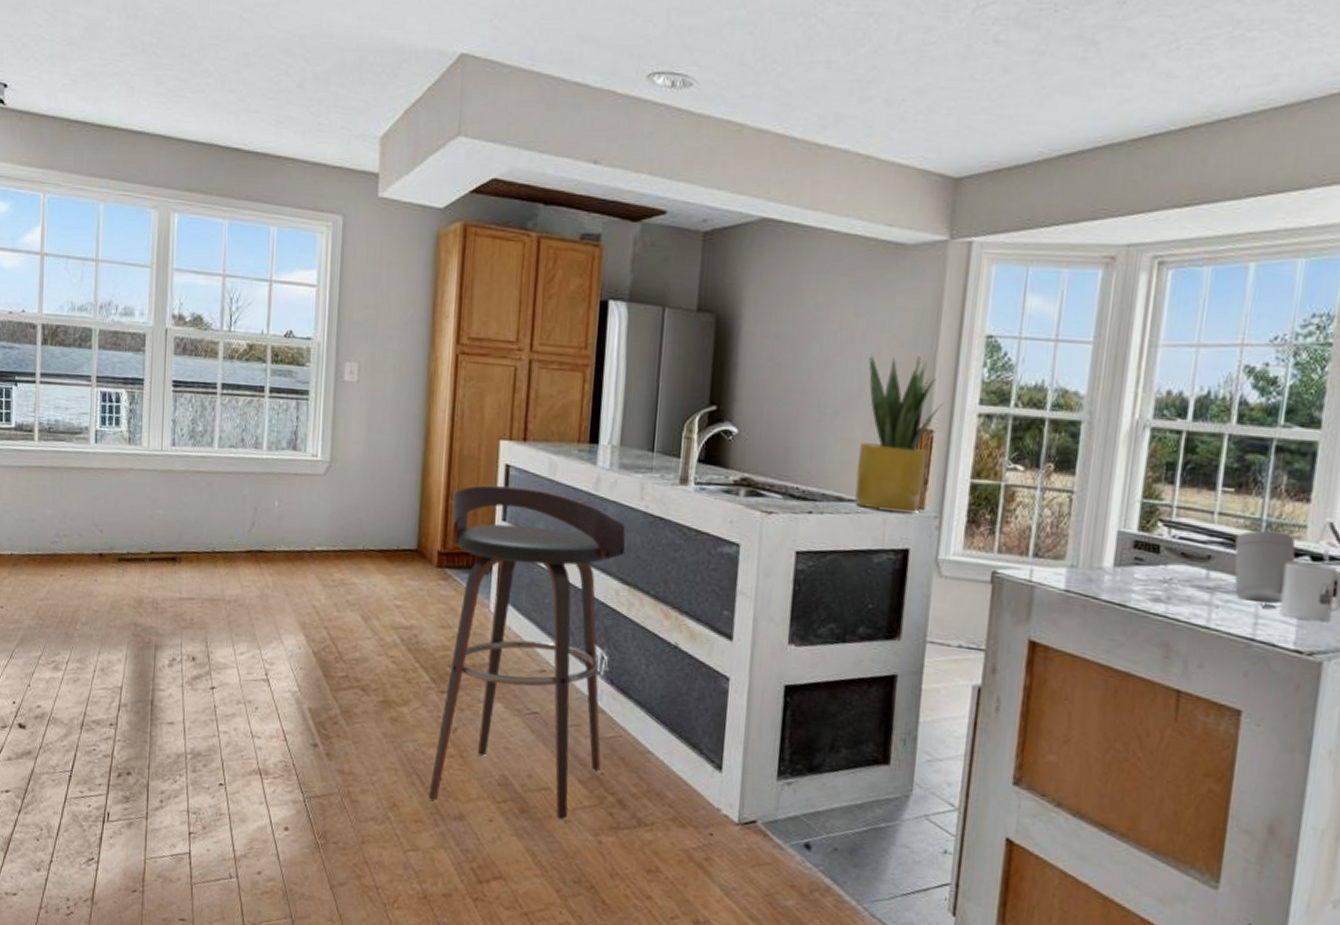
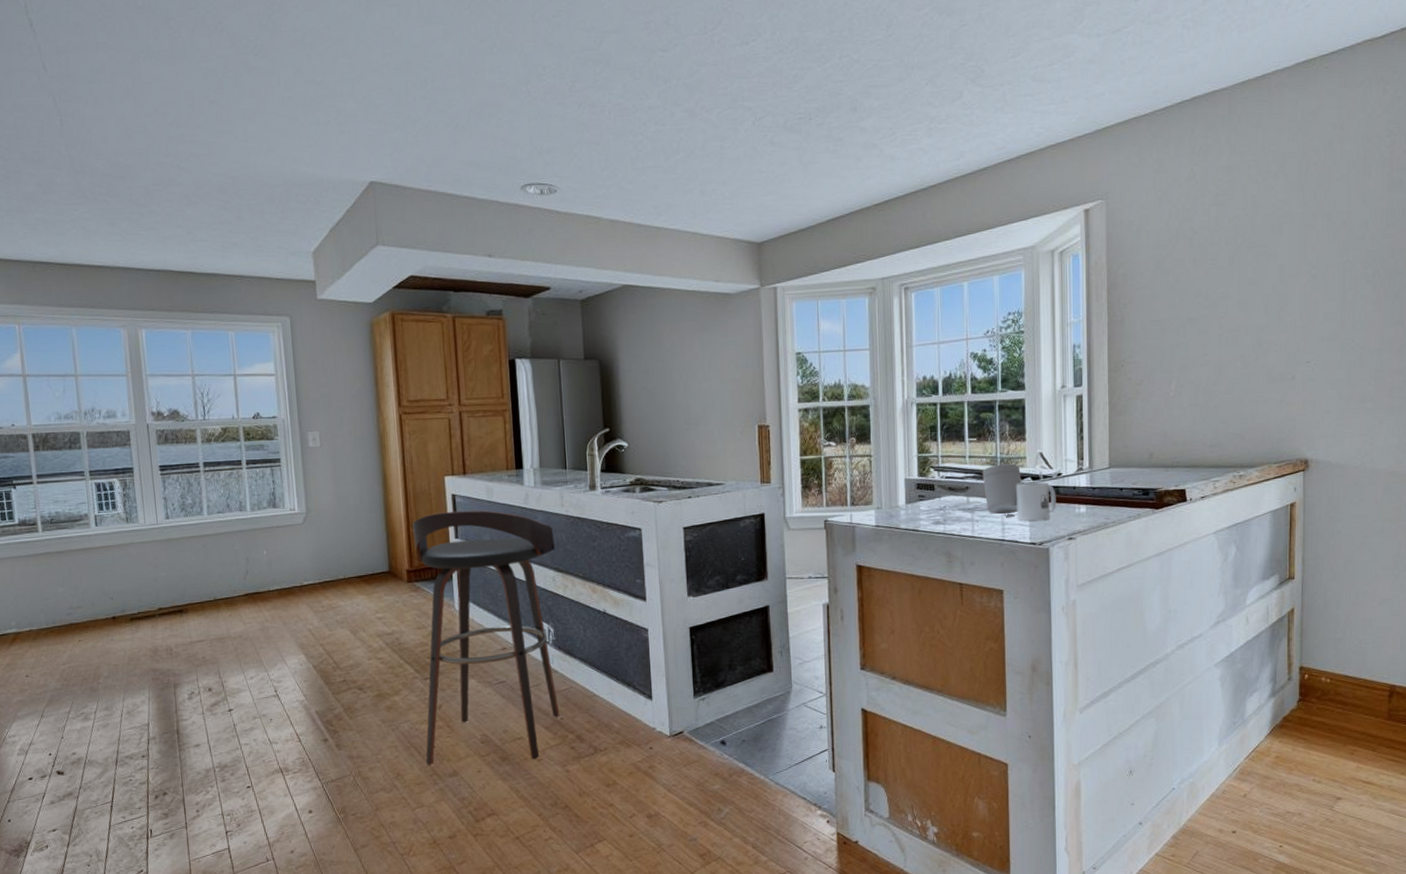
planter: present [855,354,944,513] -> none [716,373,773,489]

